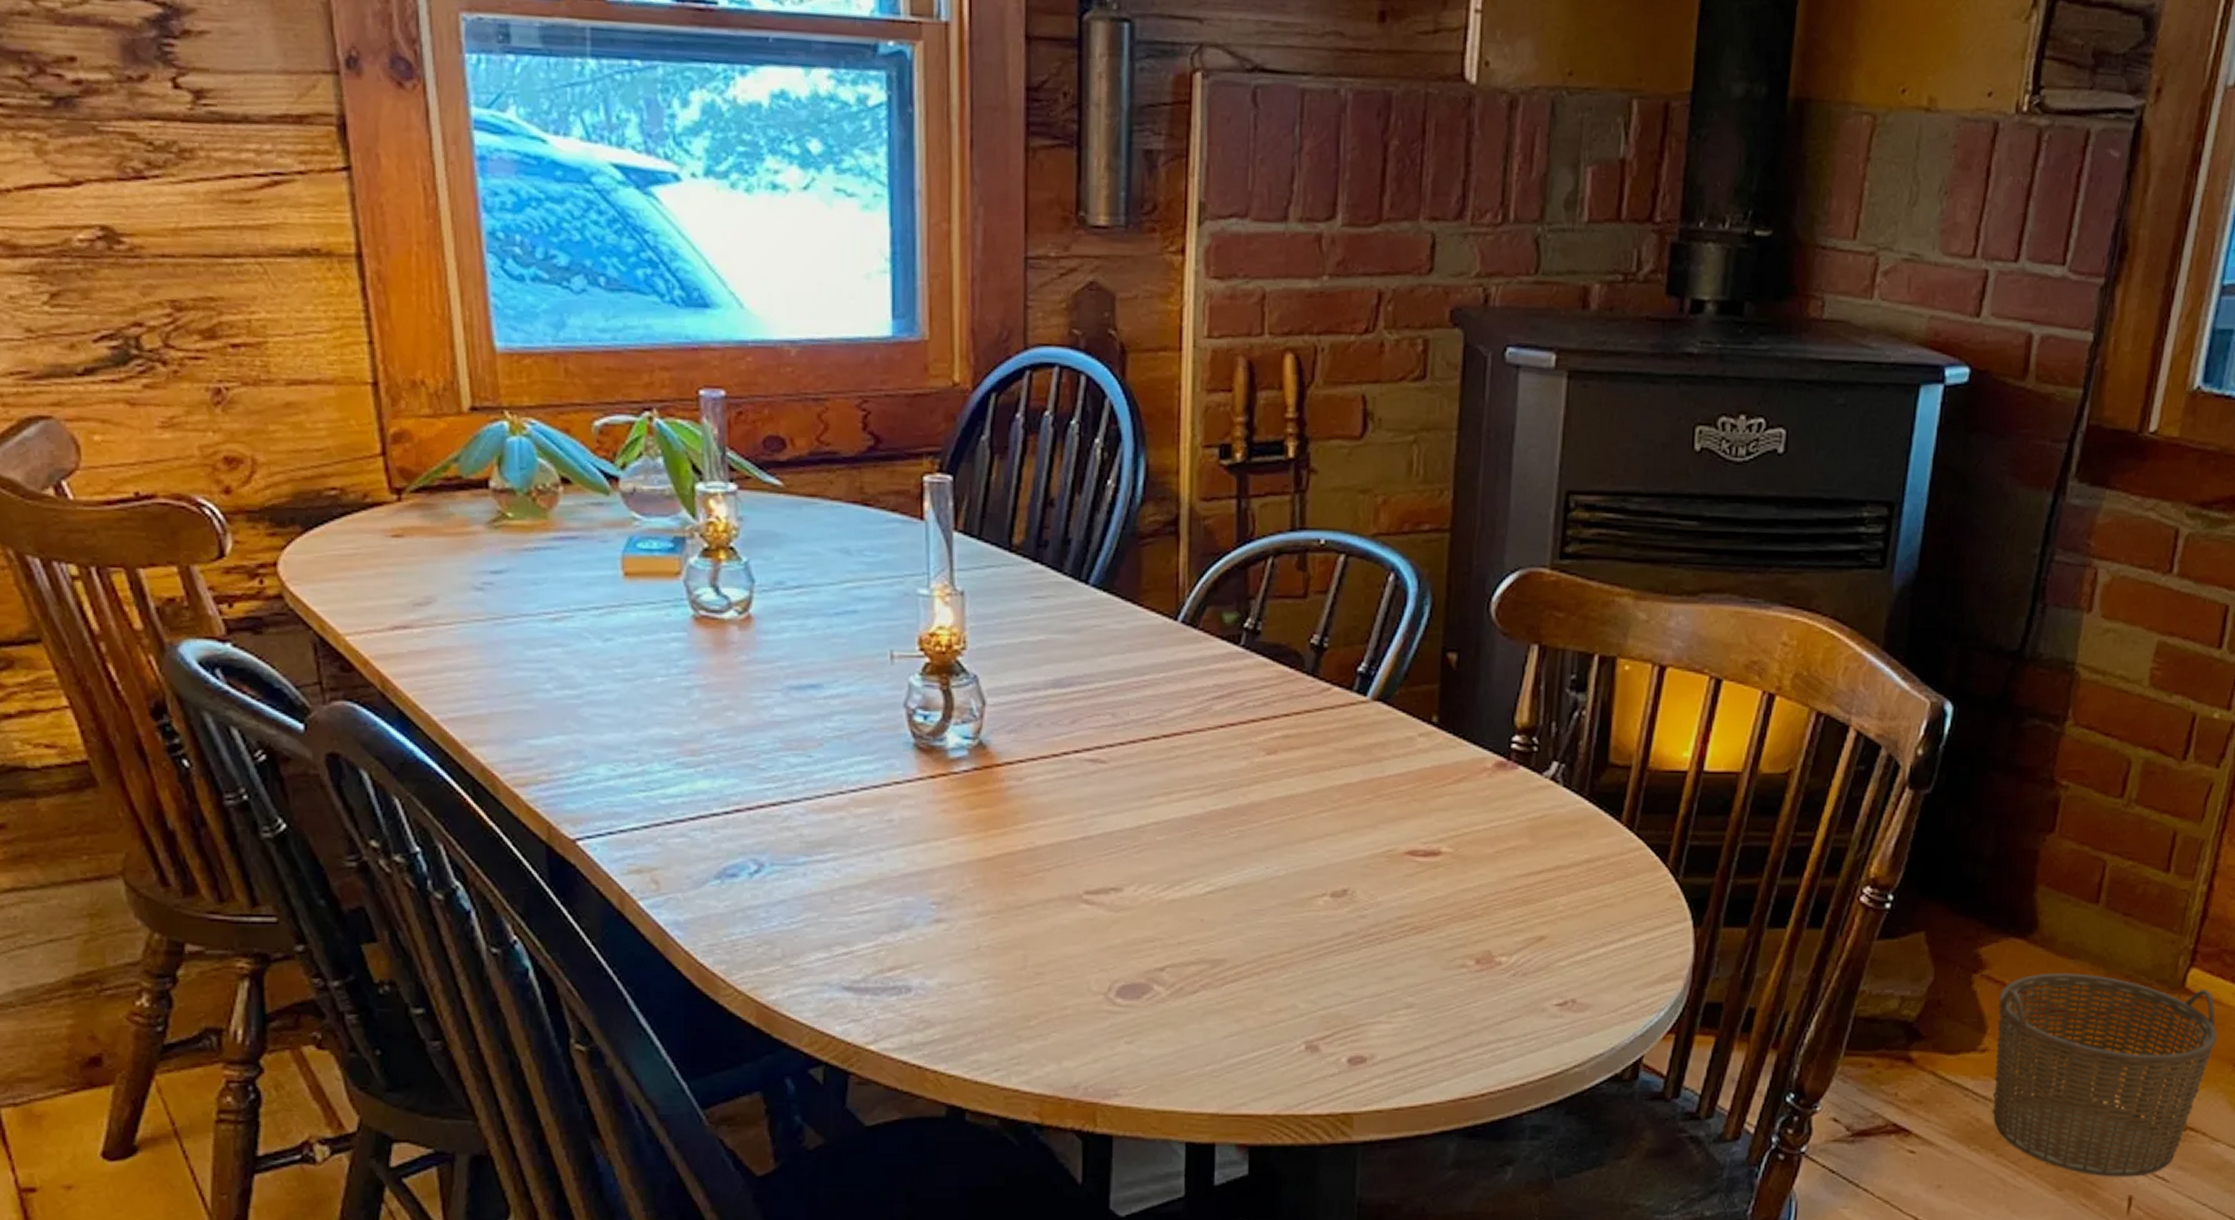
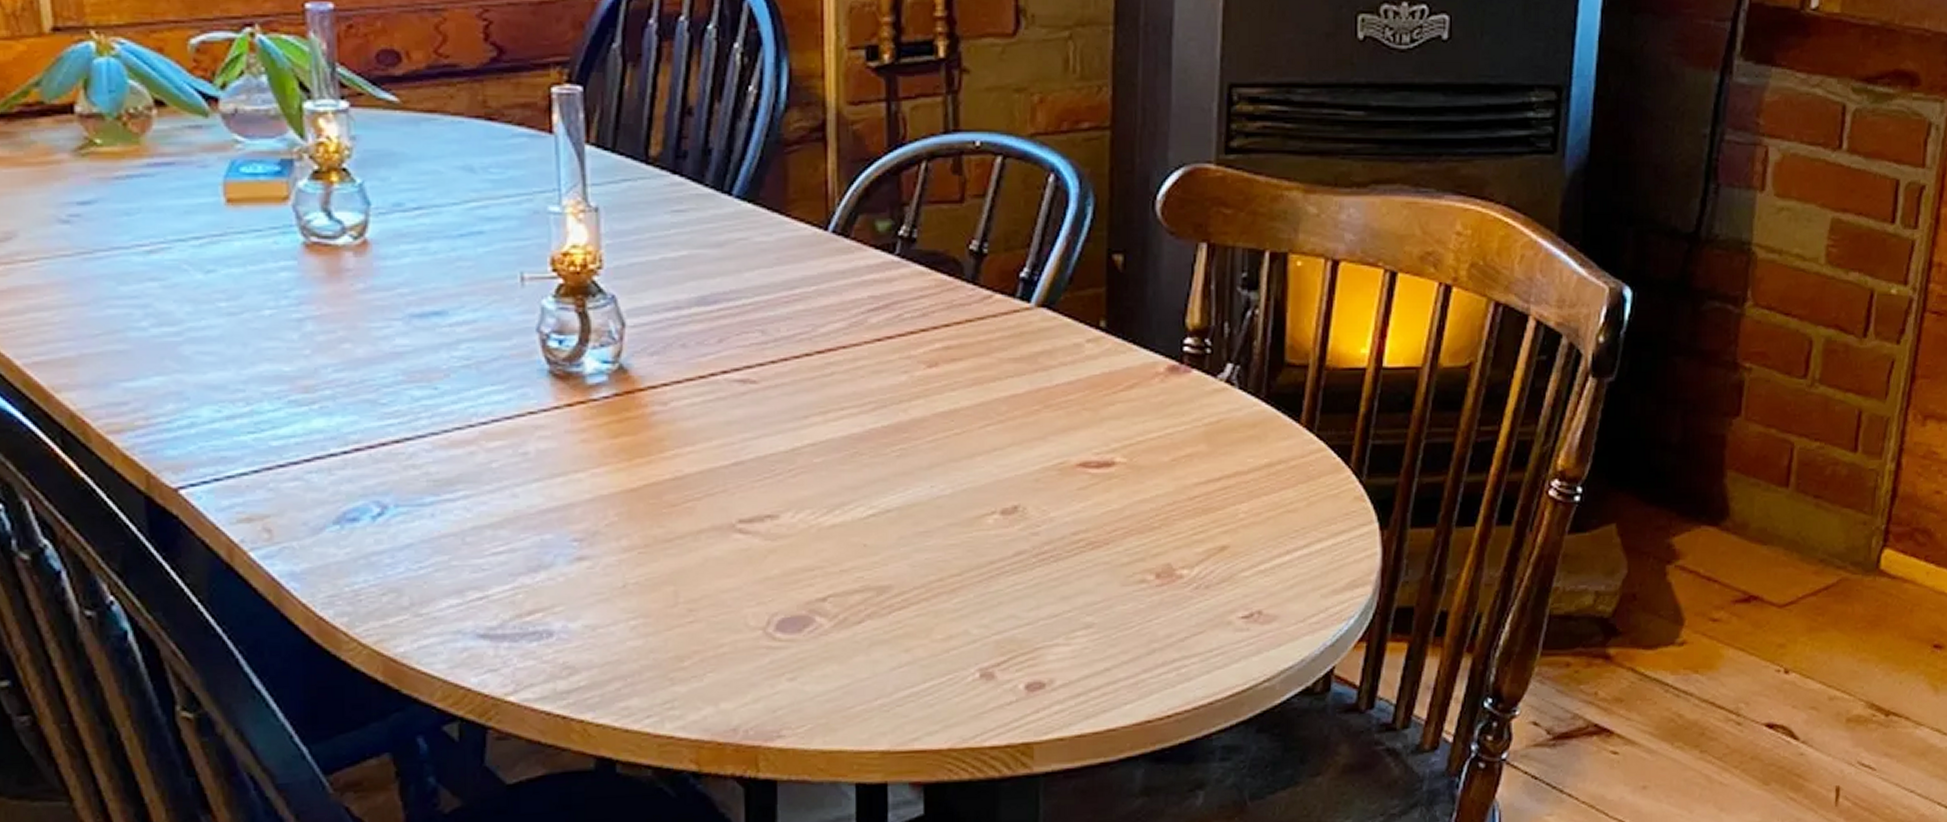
basket: present [1992,973,2218,1177] -> none [1693,559,1915,768]

